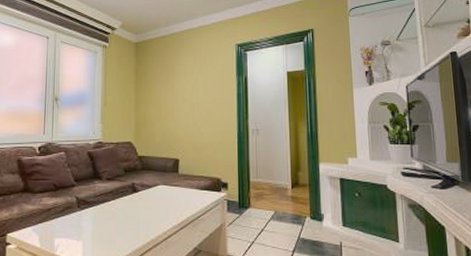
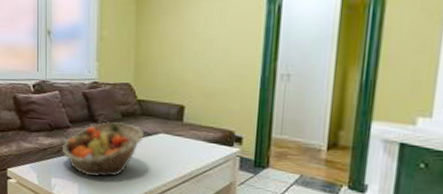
fruit basket: none [66,178,145,232] -> present [61,122,144,177]

